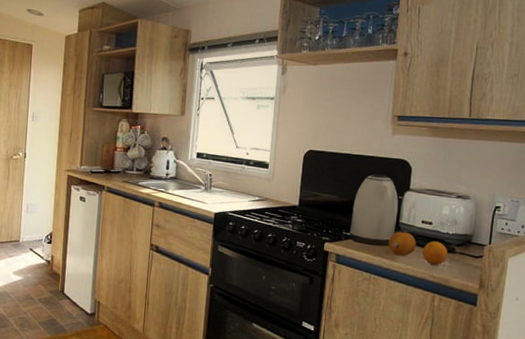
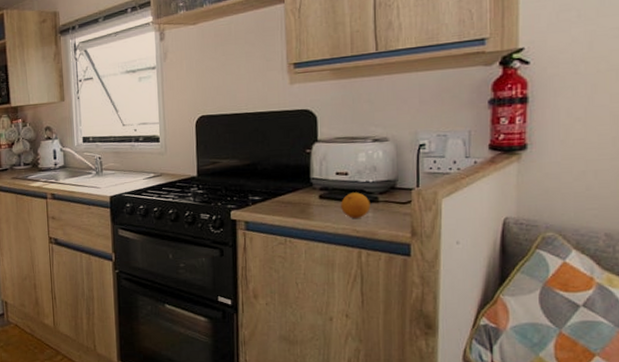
kettle: present [349,174,398,246] -> none [256,129,307,207]
fruit: present [388,231,416,257] -> none [301,187,333,214]

